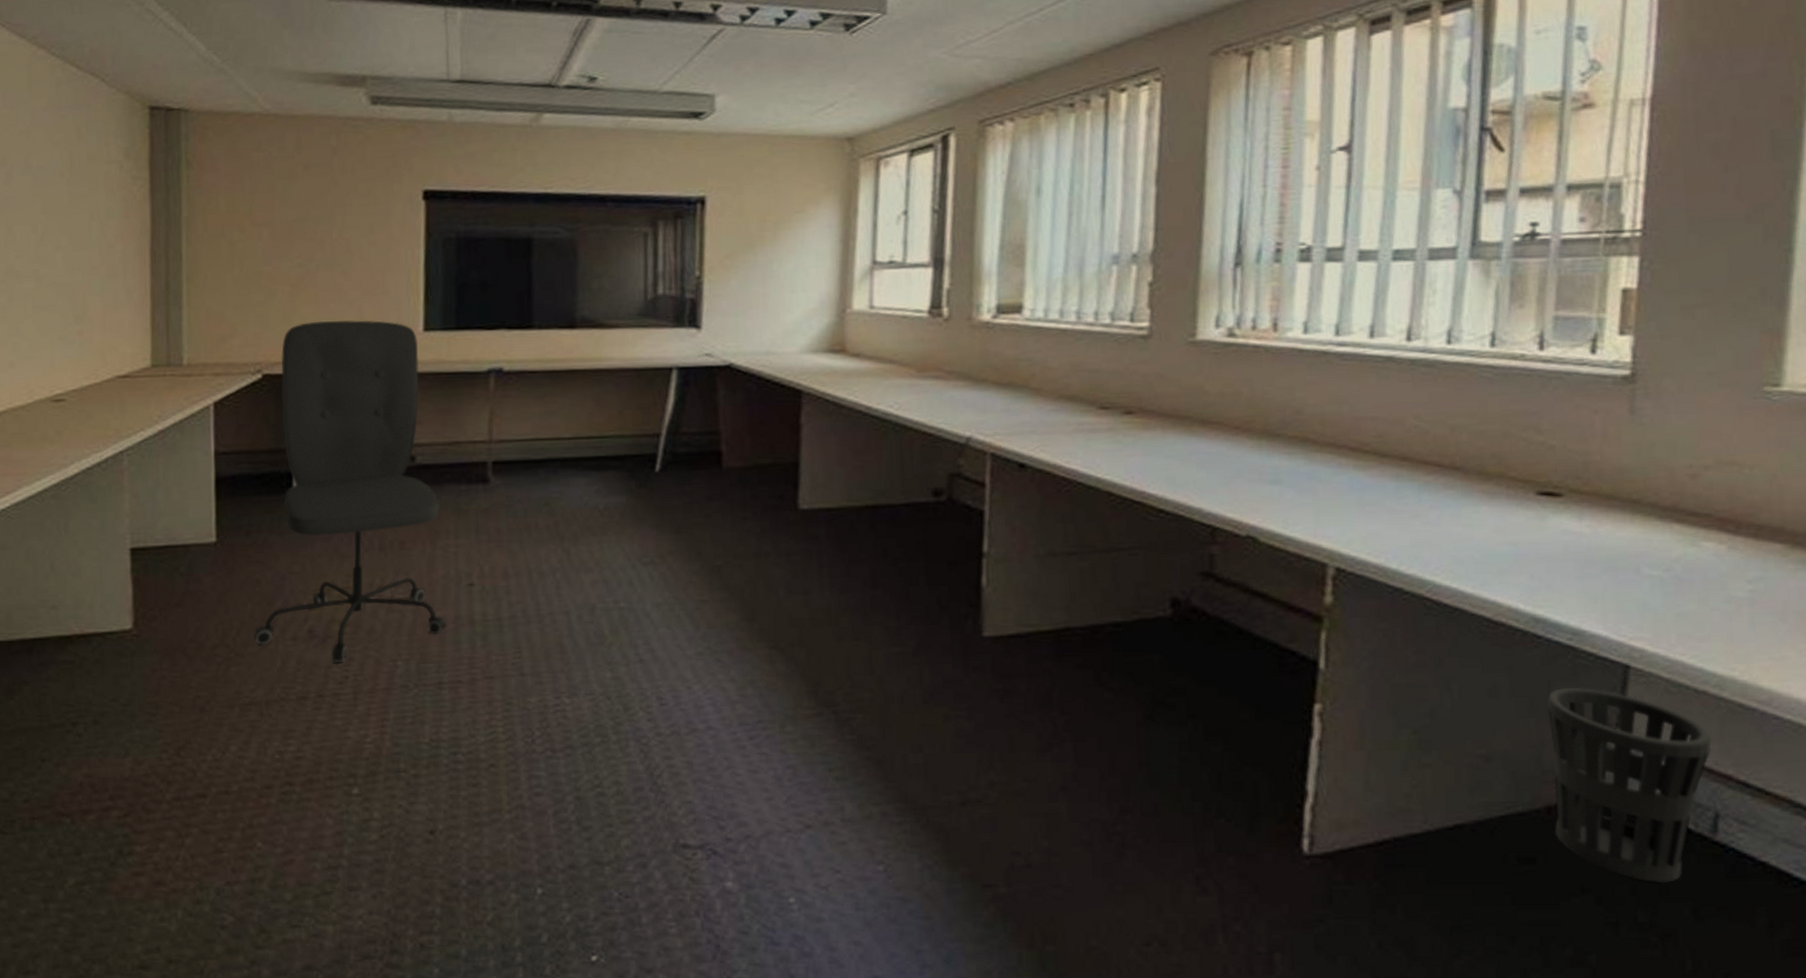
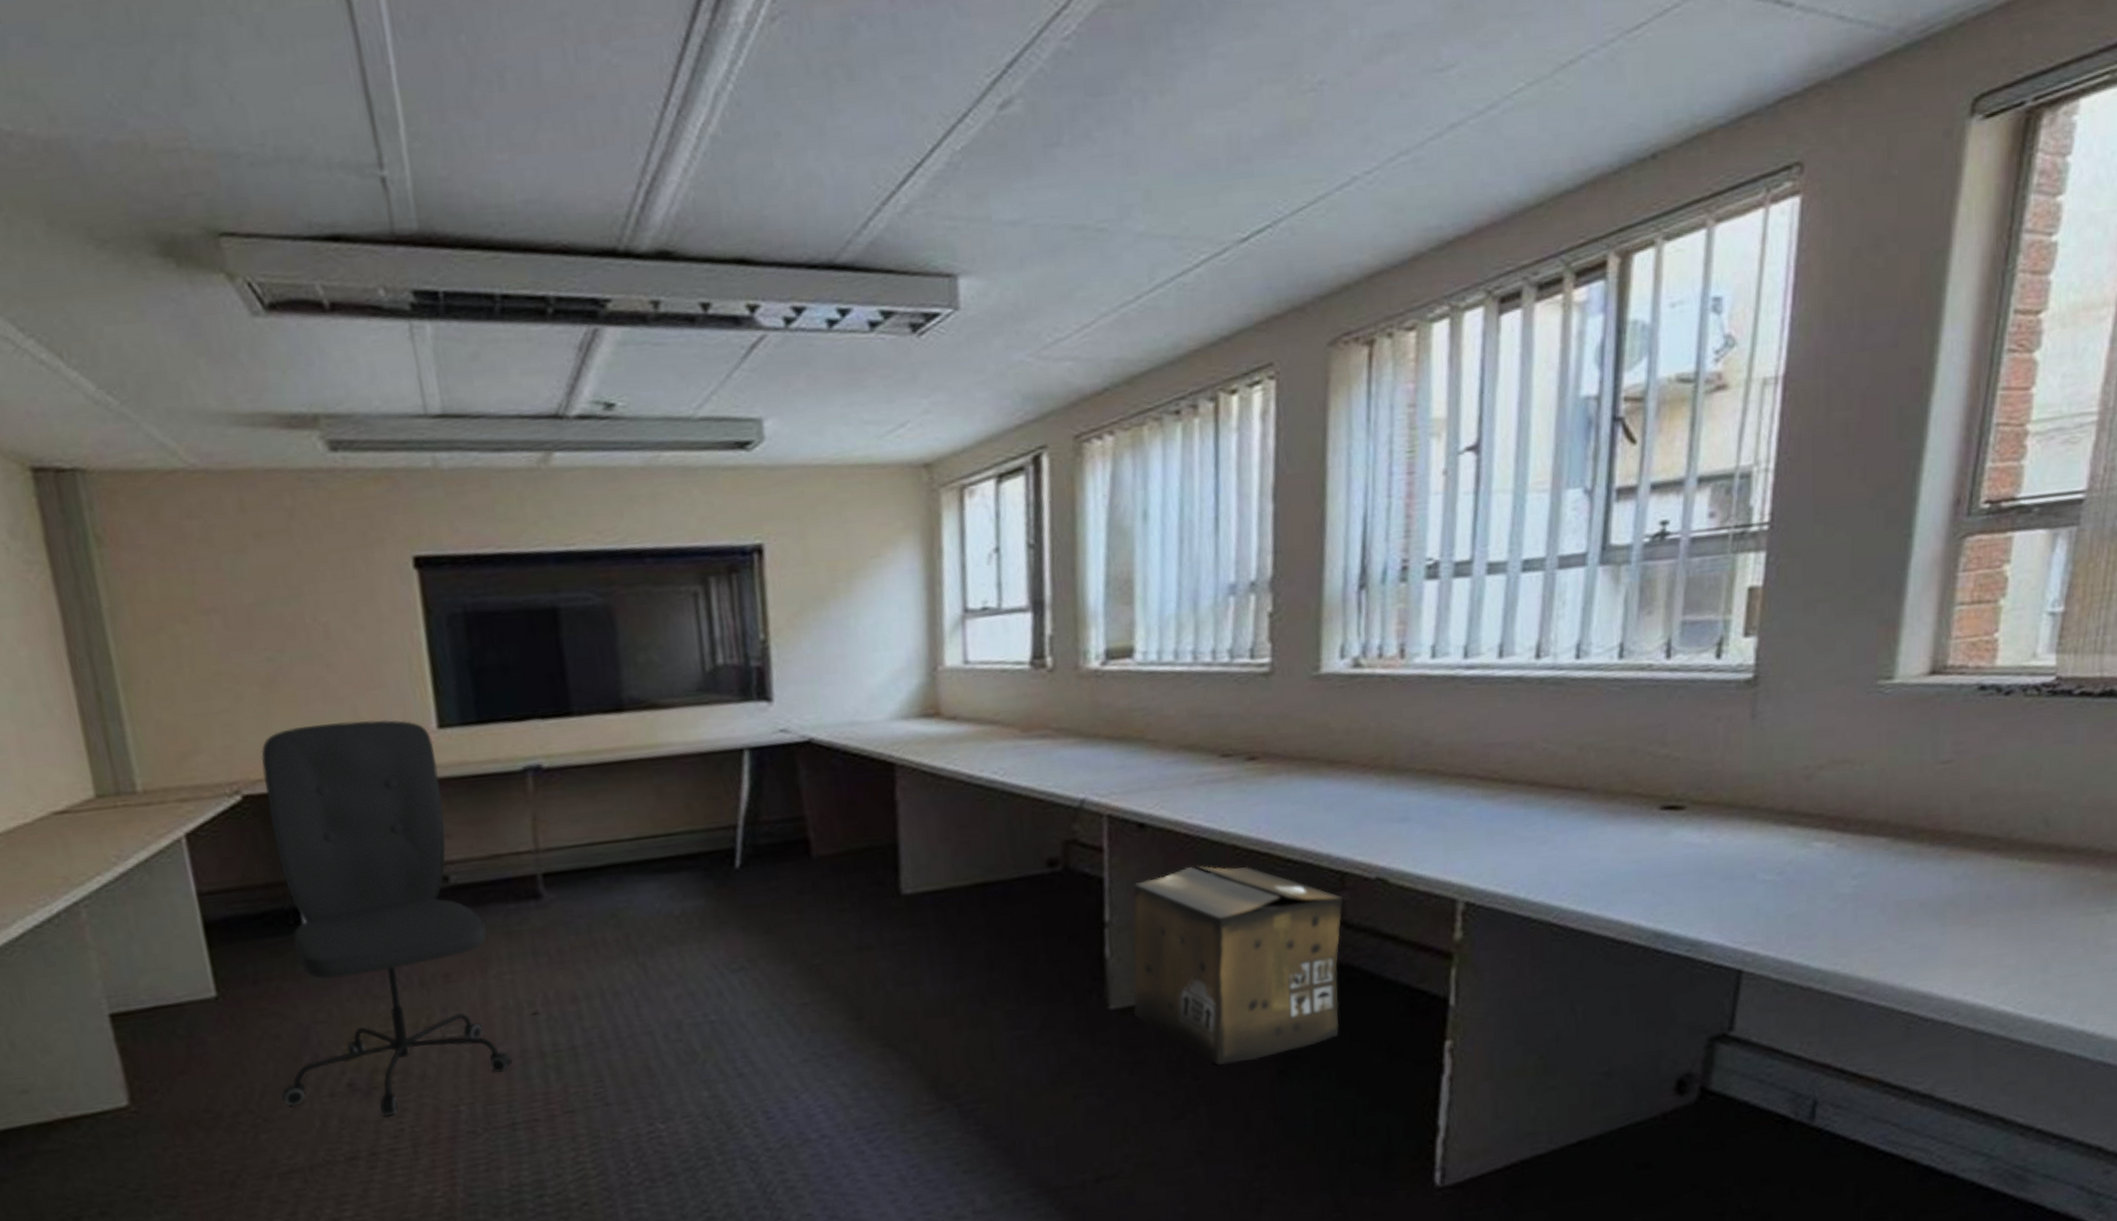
cardboard box: none [1006,507,1213,704] -> present [1131,865,1343,1066]
wastebasket: present [1547,687,1712,884] -> none [1665,996,1813,1172]

